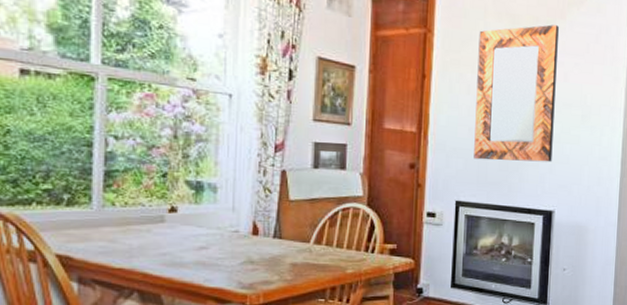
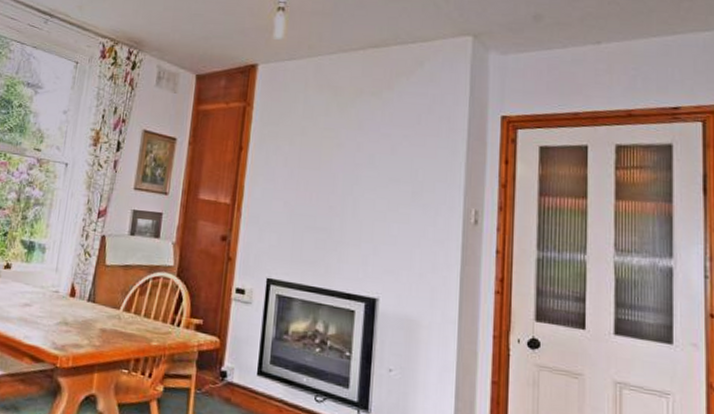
home mirror: present [474,24,559,162] -> none [288,96,385,243]

